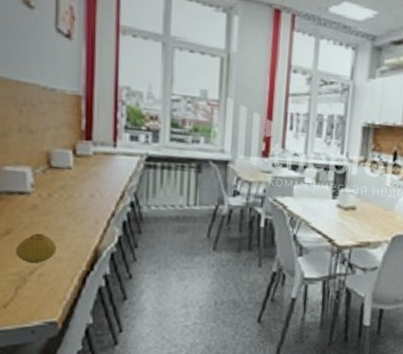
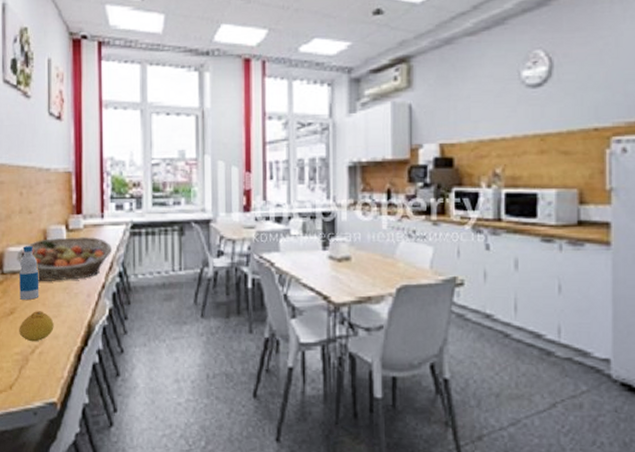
fruit basket: none [14,161,125,206] -> present [17,237,113,282]
bottle: none [17,167,41,222] -> present [19,246,39,300]

